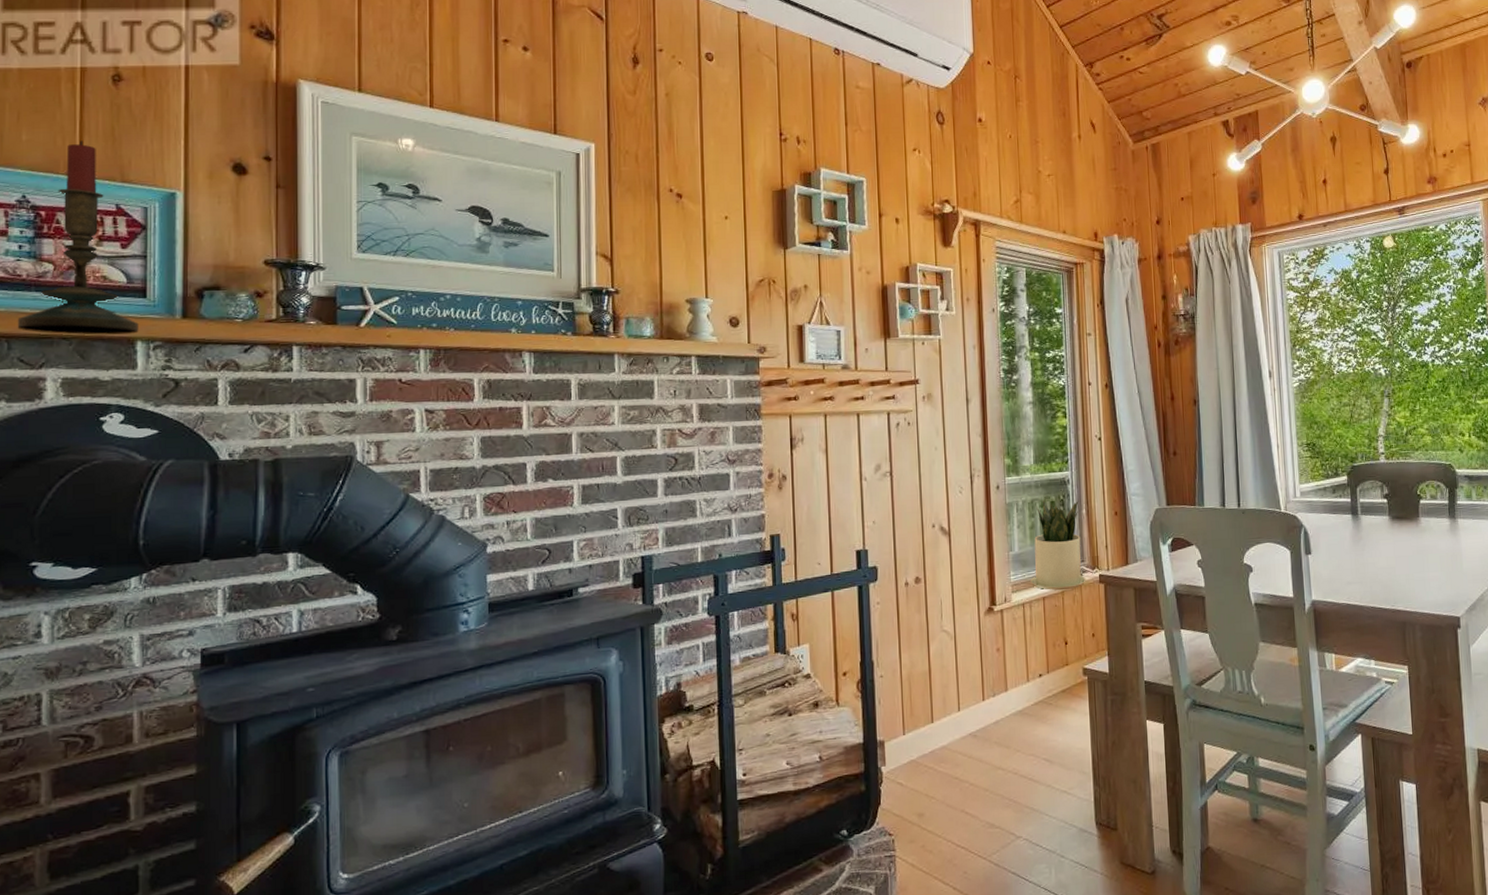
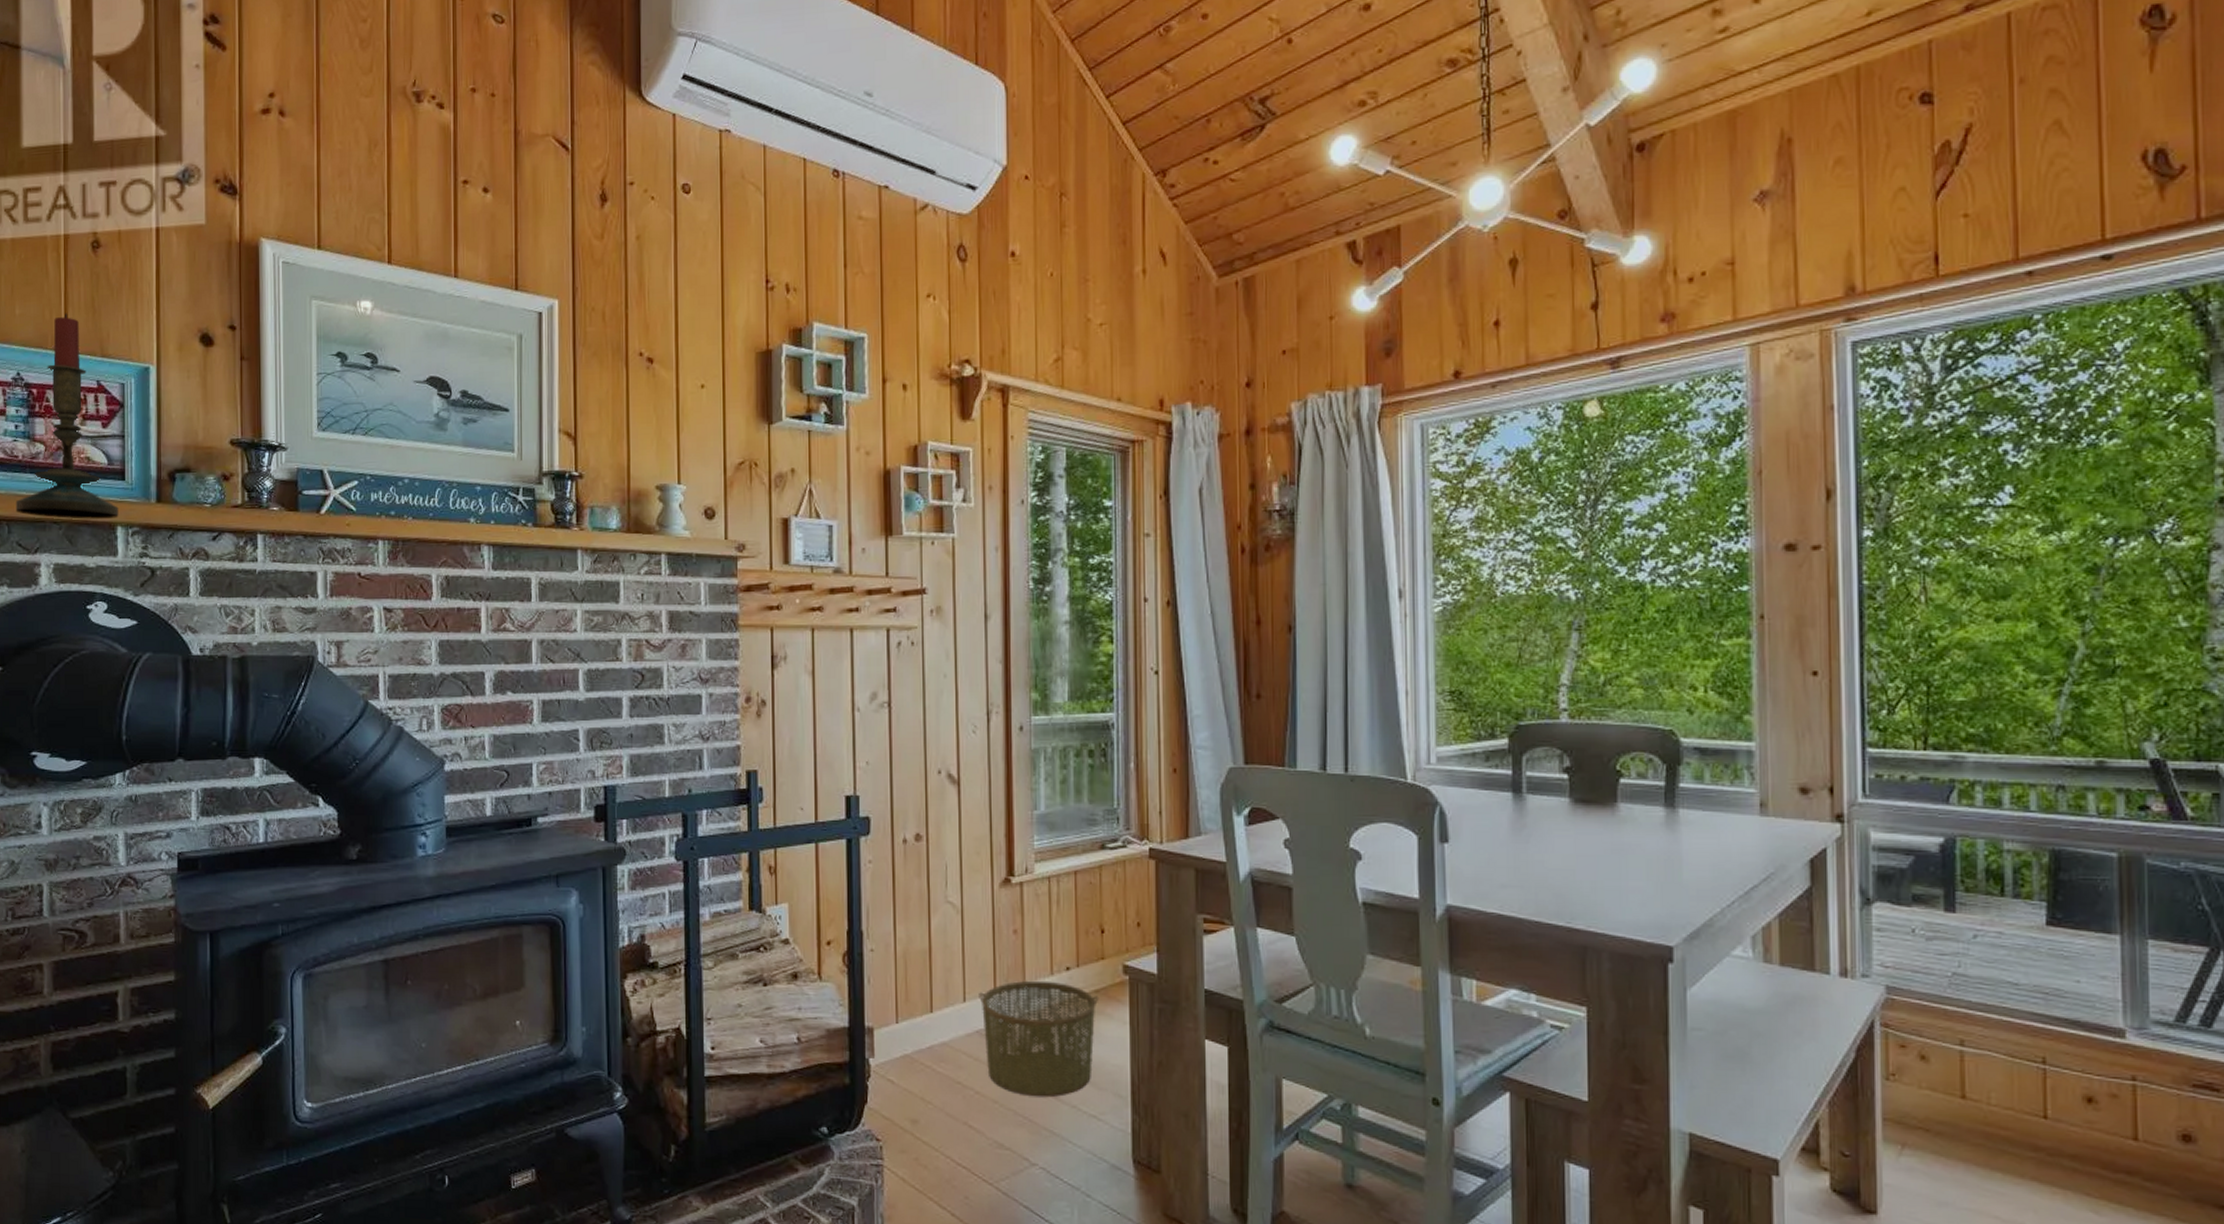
basket: none [970,687,1066,782] -> present [979,980,1099,1097]
planter: present [1030,500,1086,591] -> none [1059,748,1132,865]

